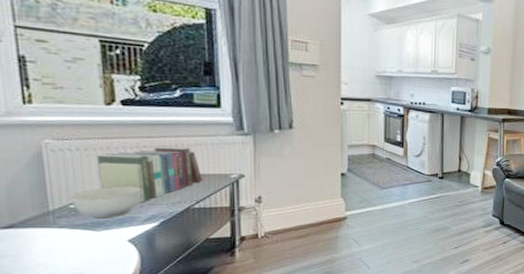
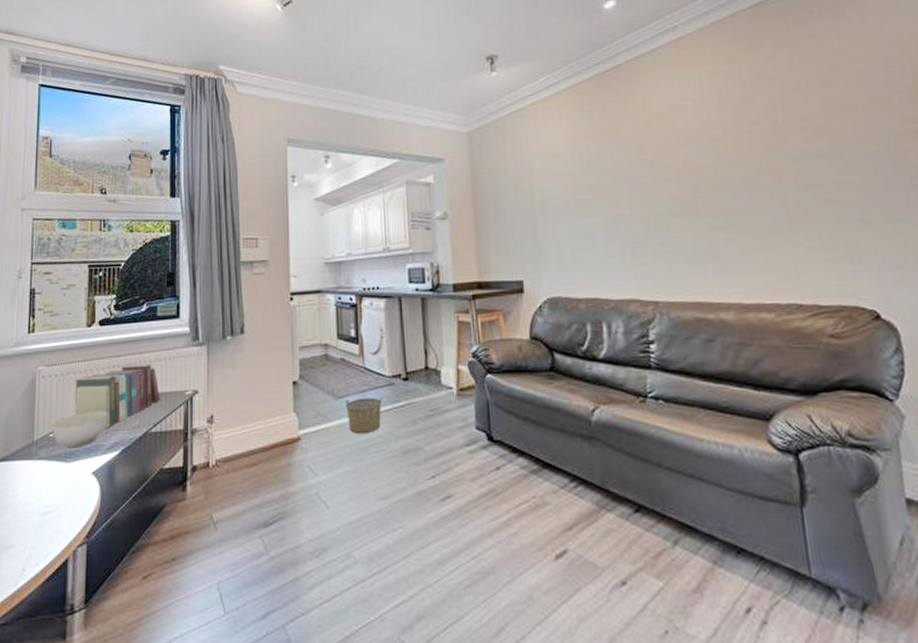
basket: none [389,190,420,216] -> present [346,397,382,433]

